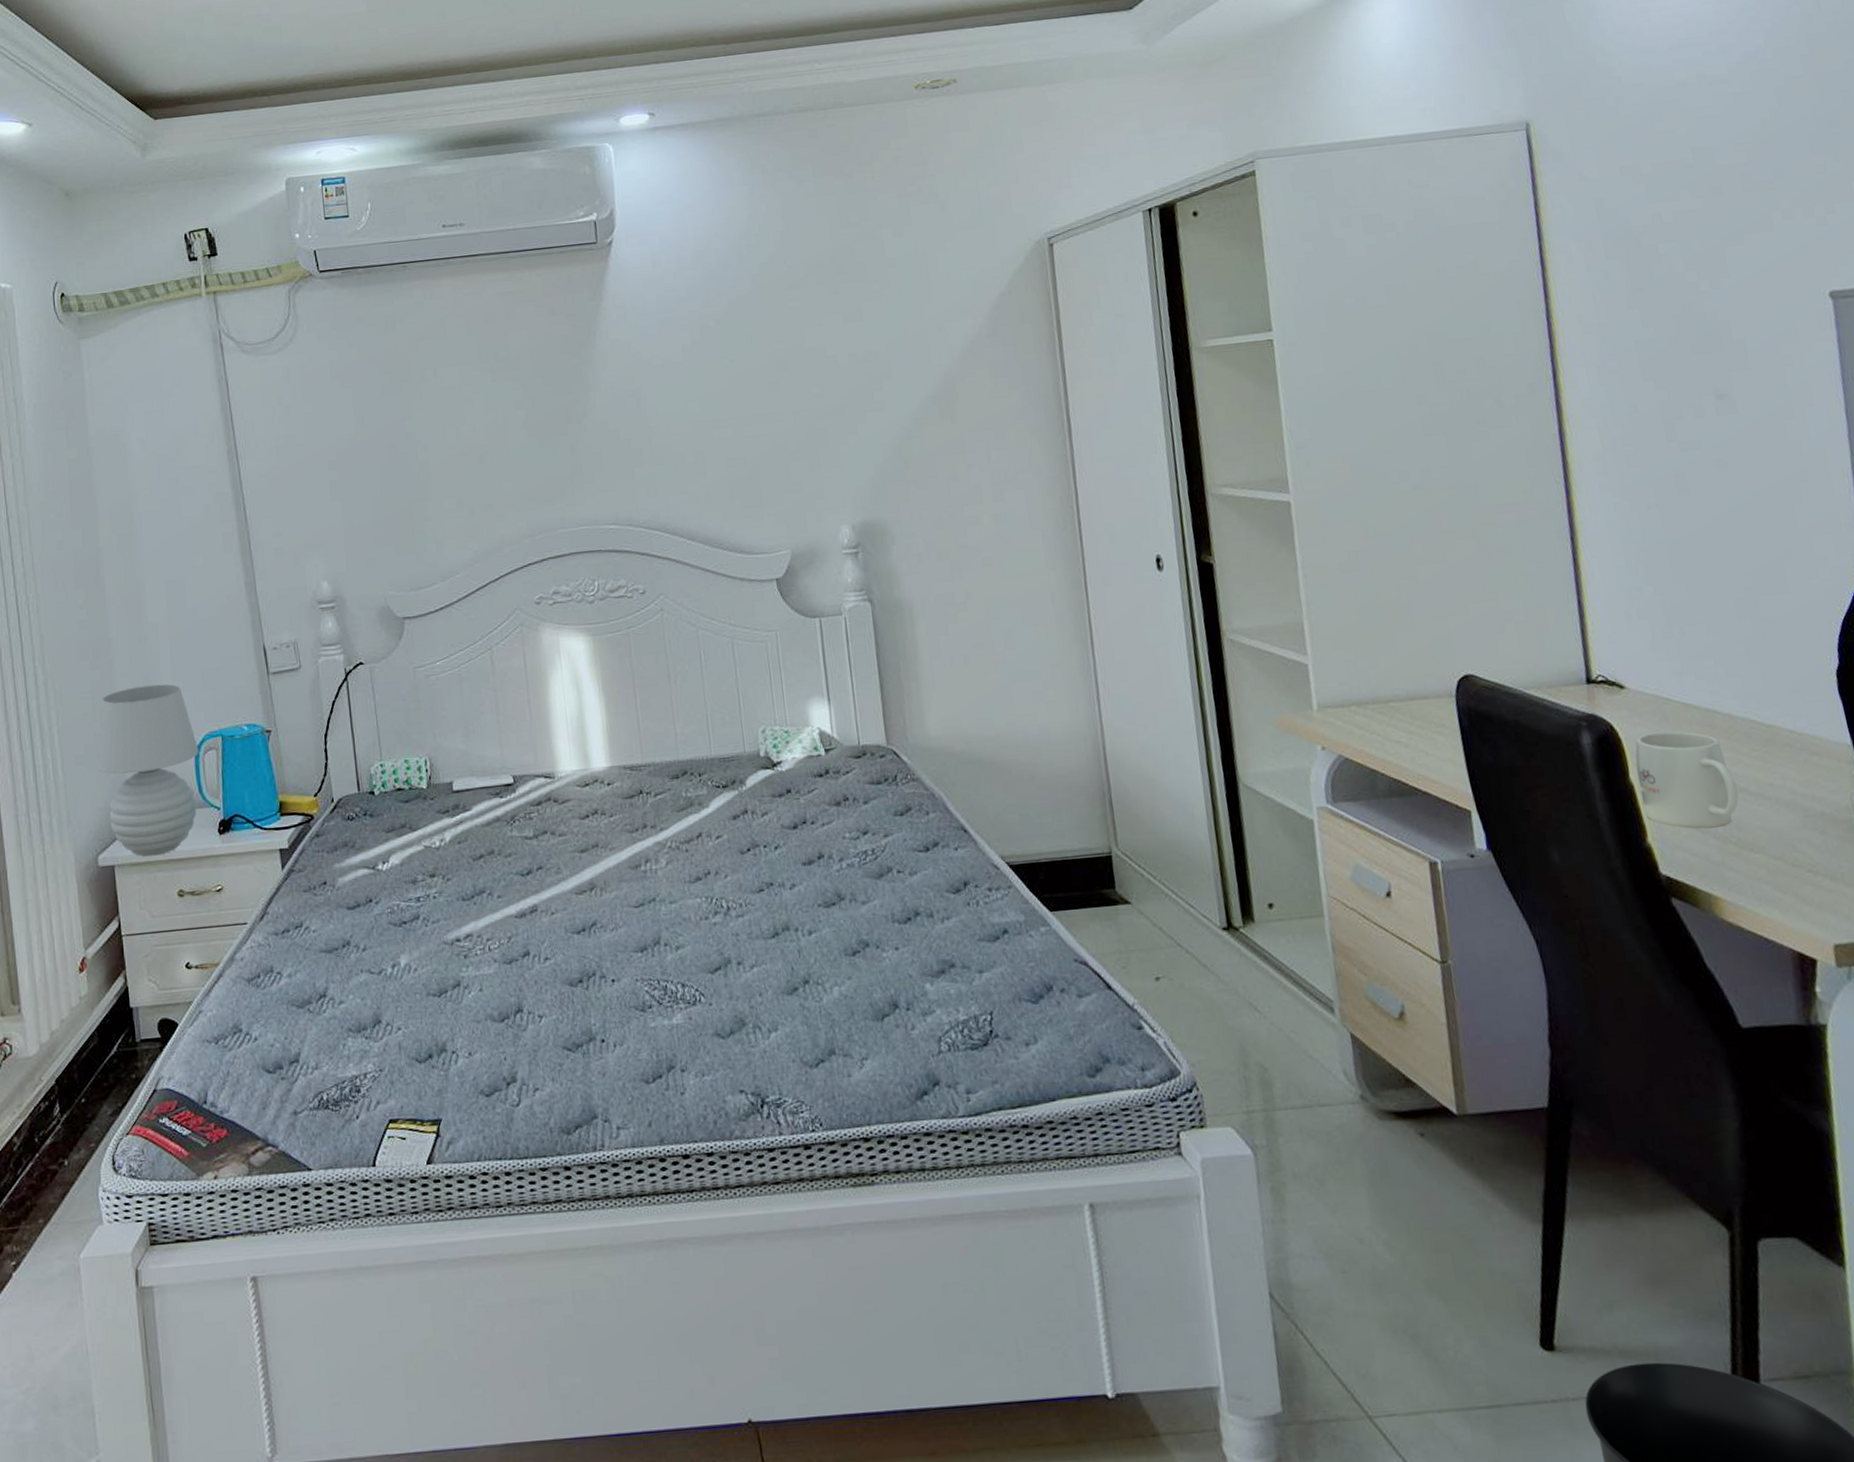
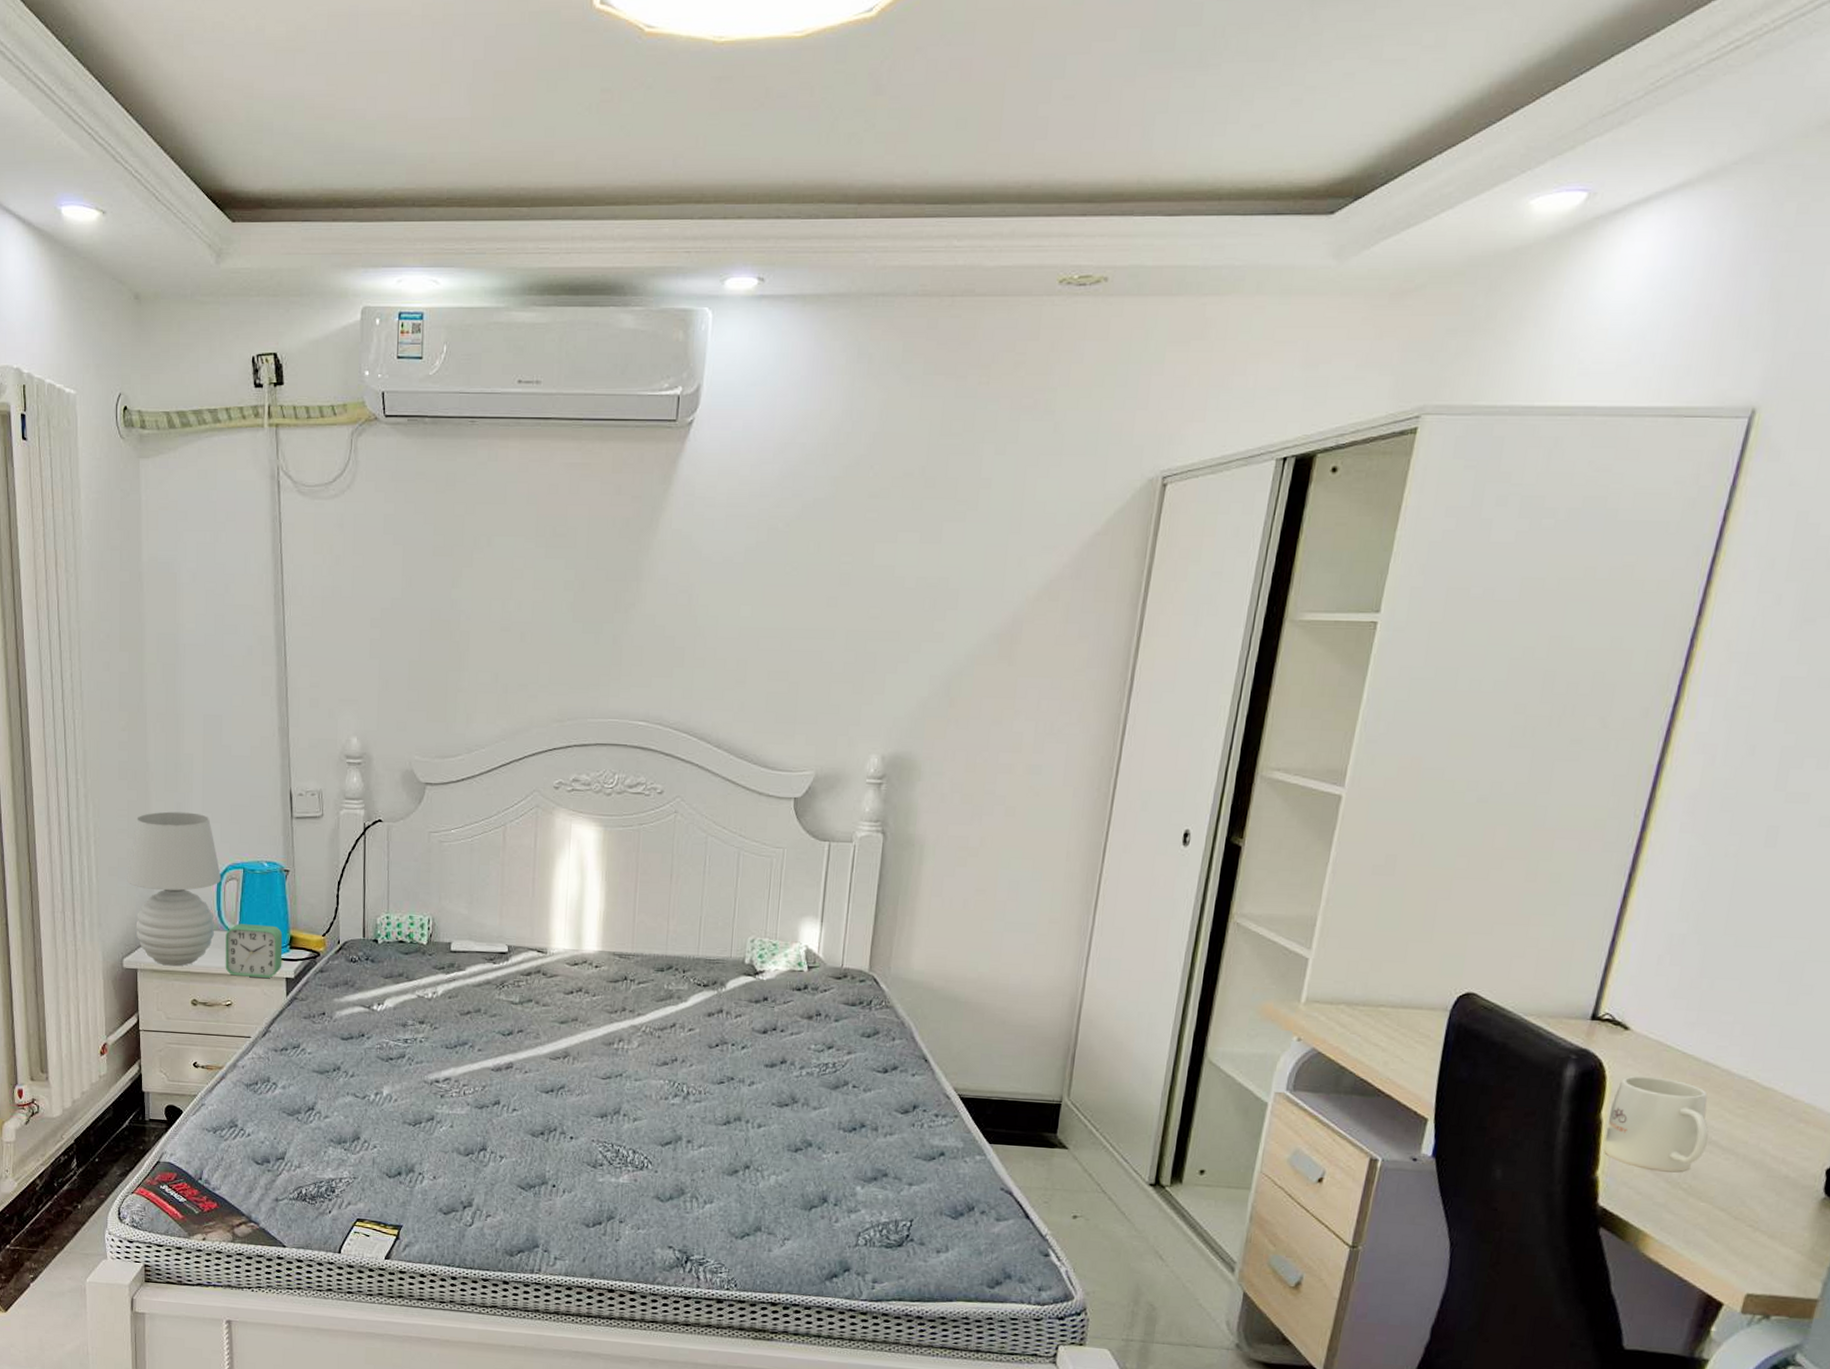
alarm clock: none [209,793,274,856] -> present [225,923,283,978]

